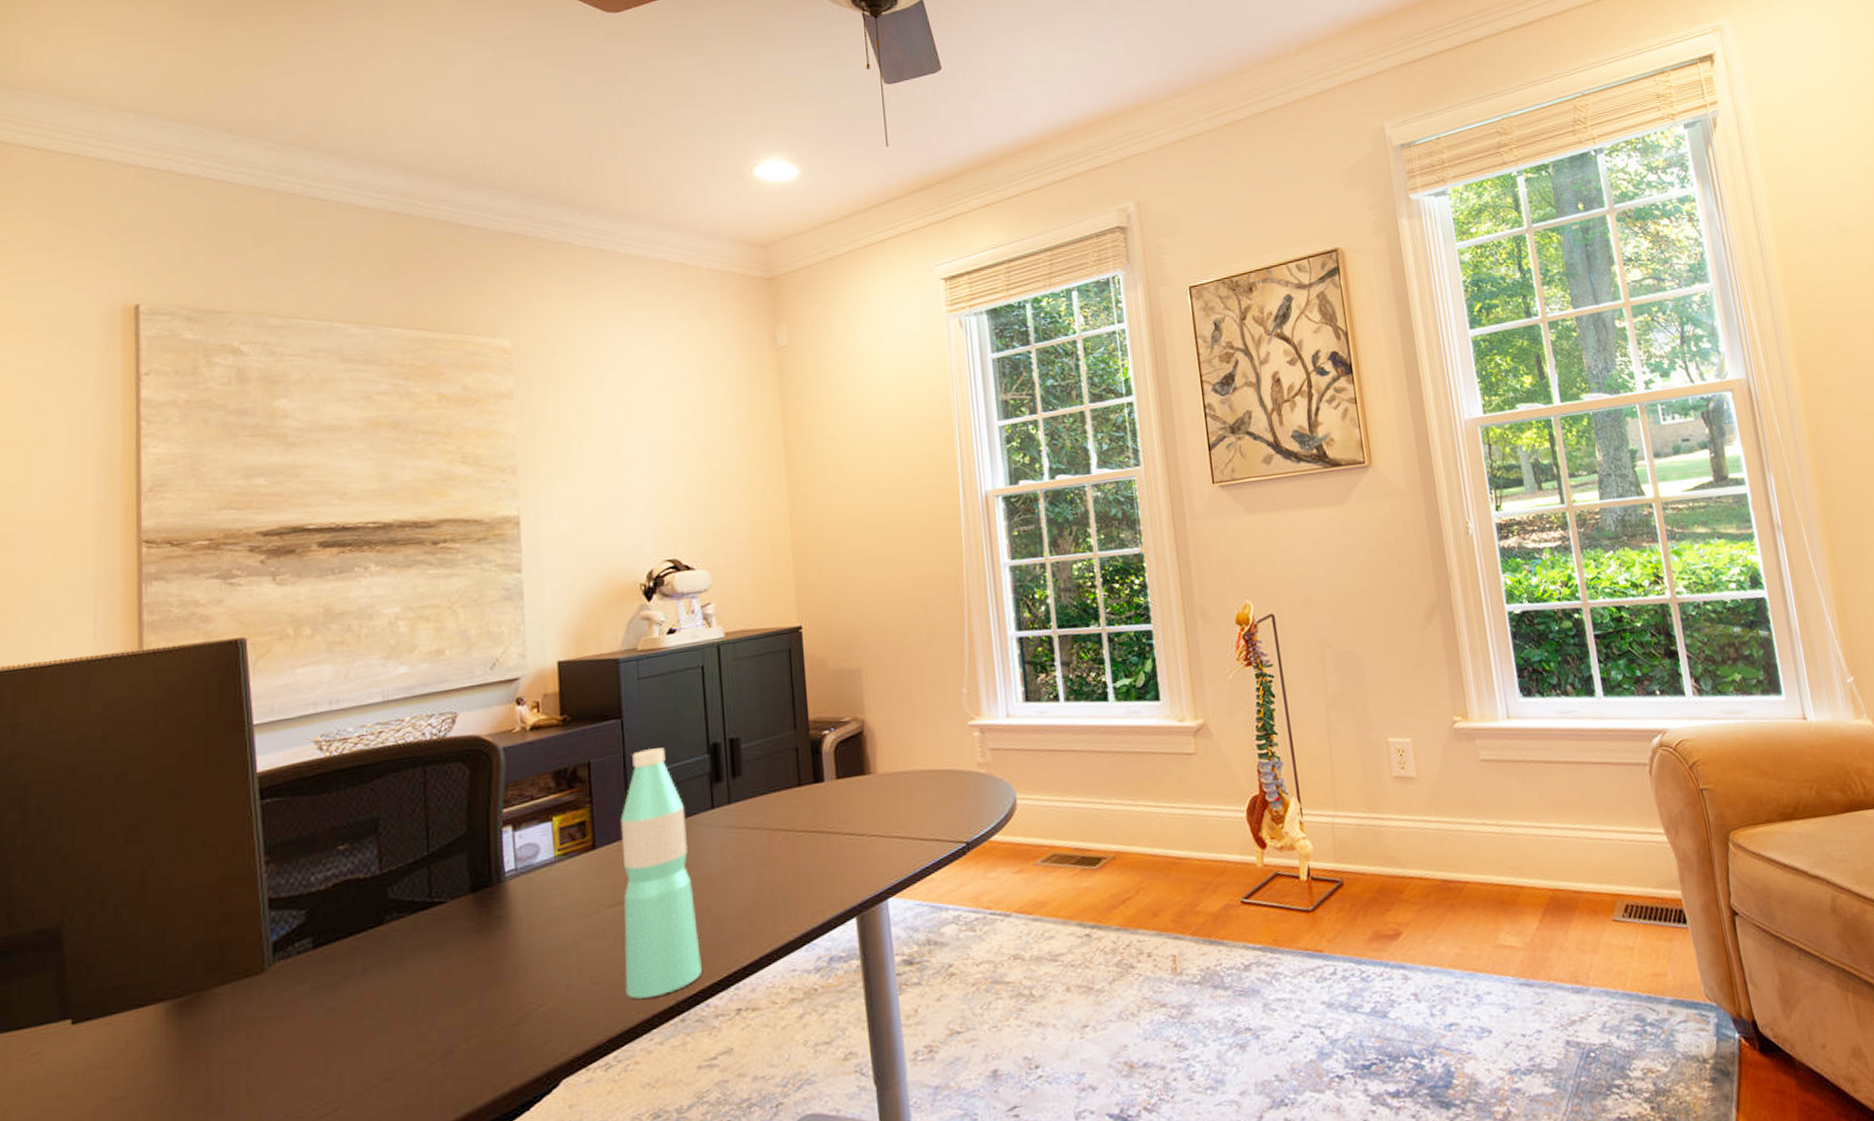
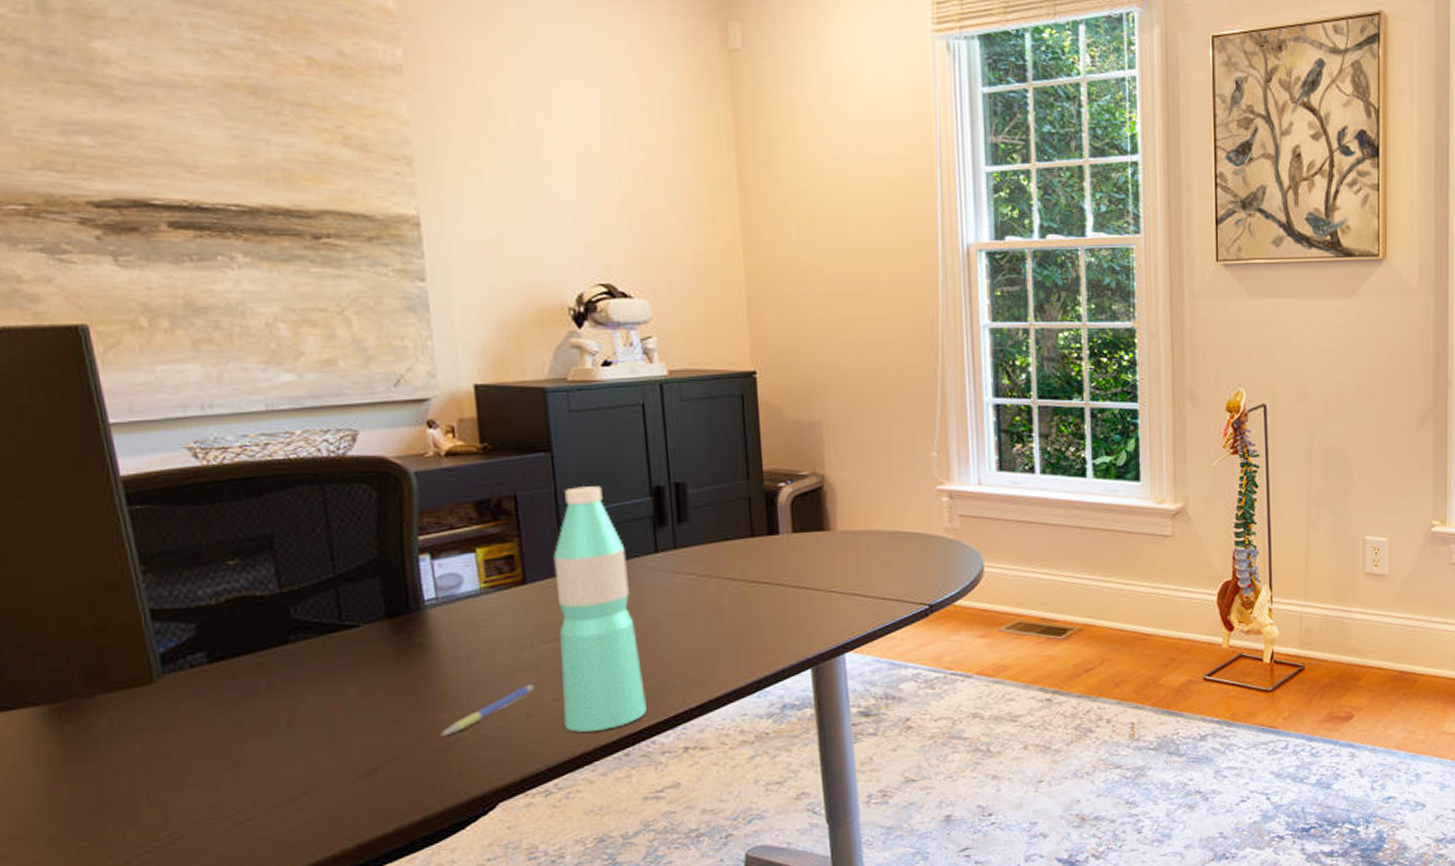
pen: none [512,951,599,1011] -> present [440,684,534,737]

